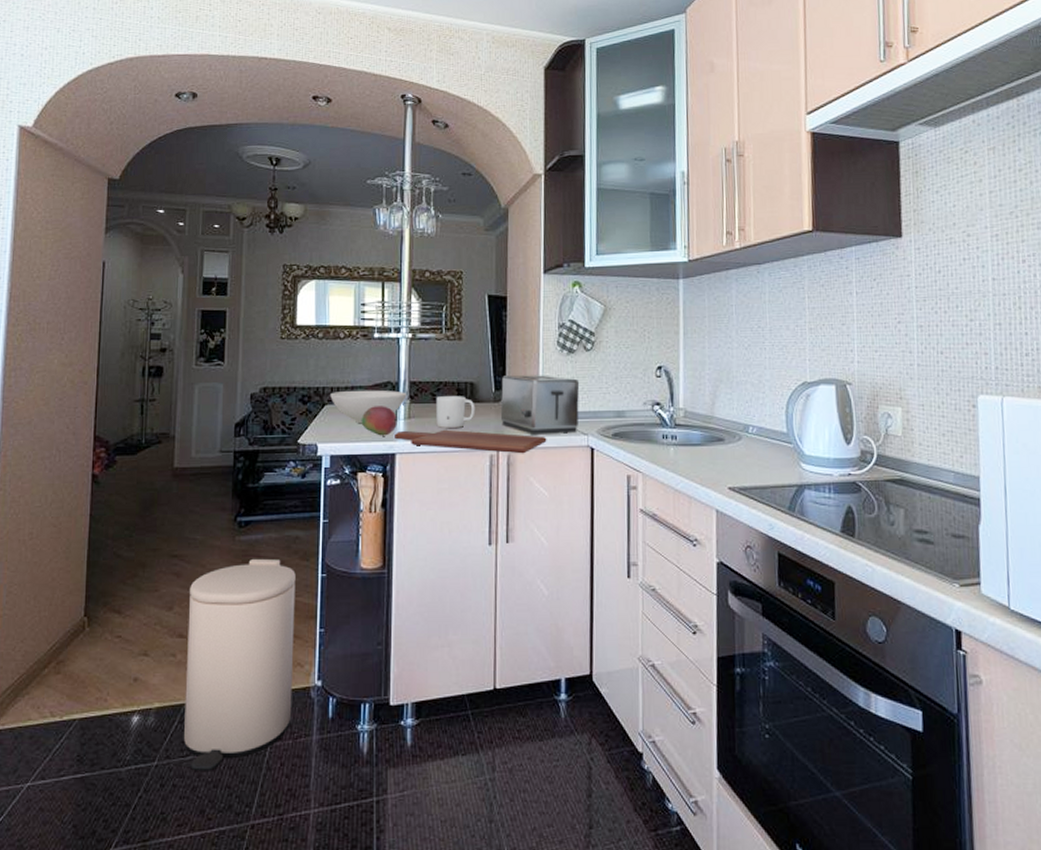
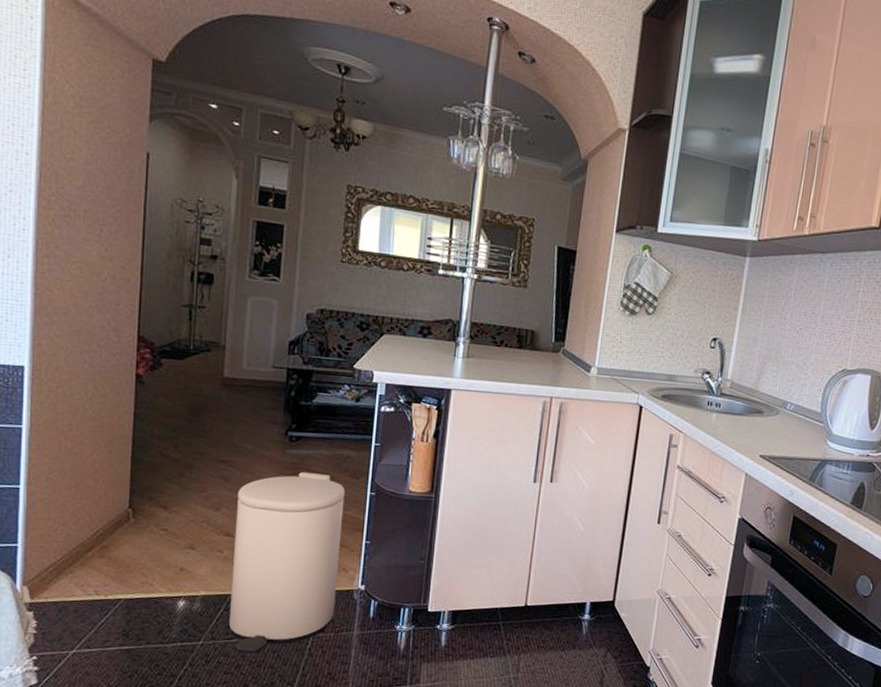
bowl: present [330,390,406,424] -> none [389,322,467,357]
fruit: present [361,406,397,436] -> none [419,341,456,372]
cutting board: present [395,429,547,454] -> none [451,368,600,404]
mug: present [436,396,476,429] -> none [494,340,534,373]
toaster: present [500,375,580,436] -> none [557,328,637,391]

